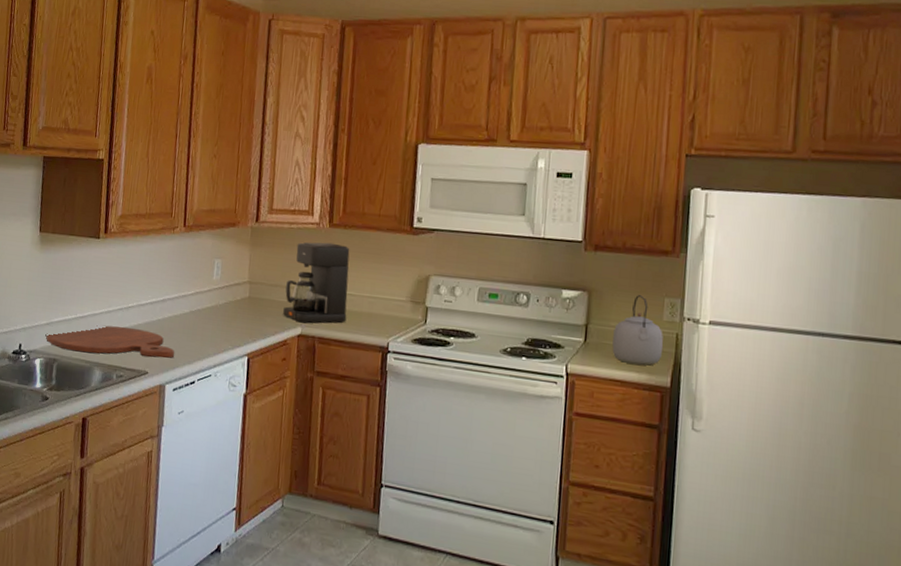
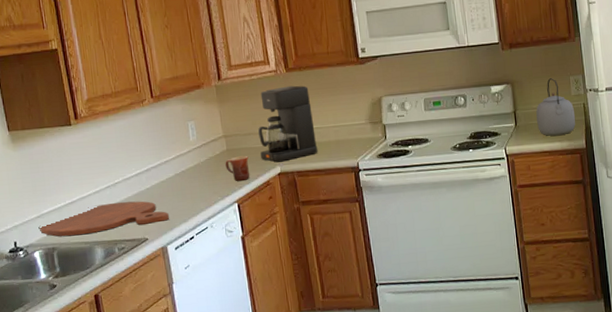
mug: none [243,306,270,335] -> present [225,155,250,182]

